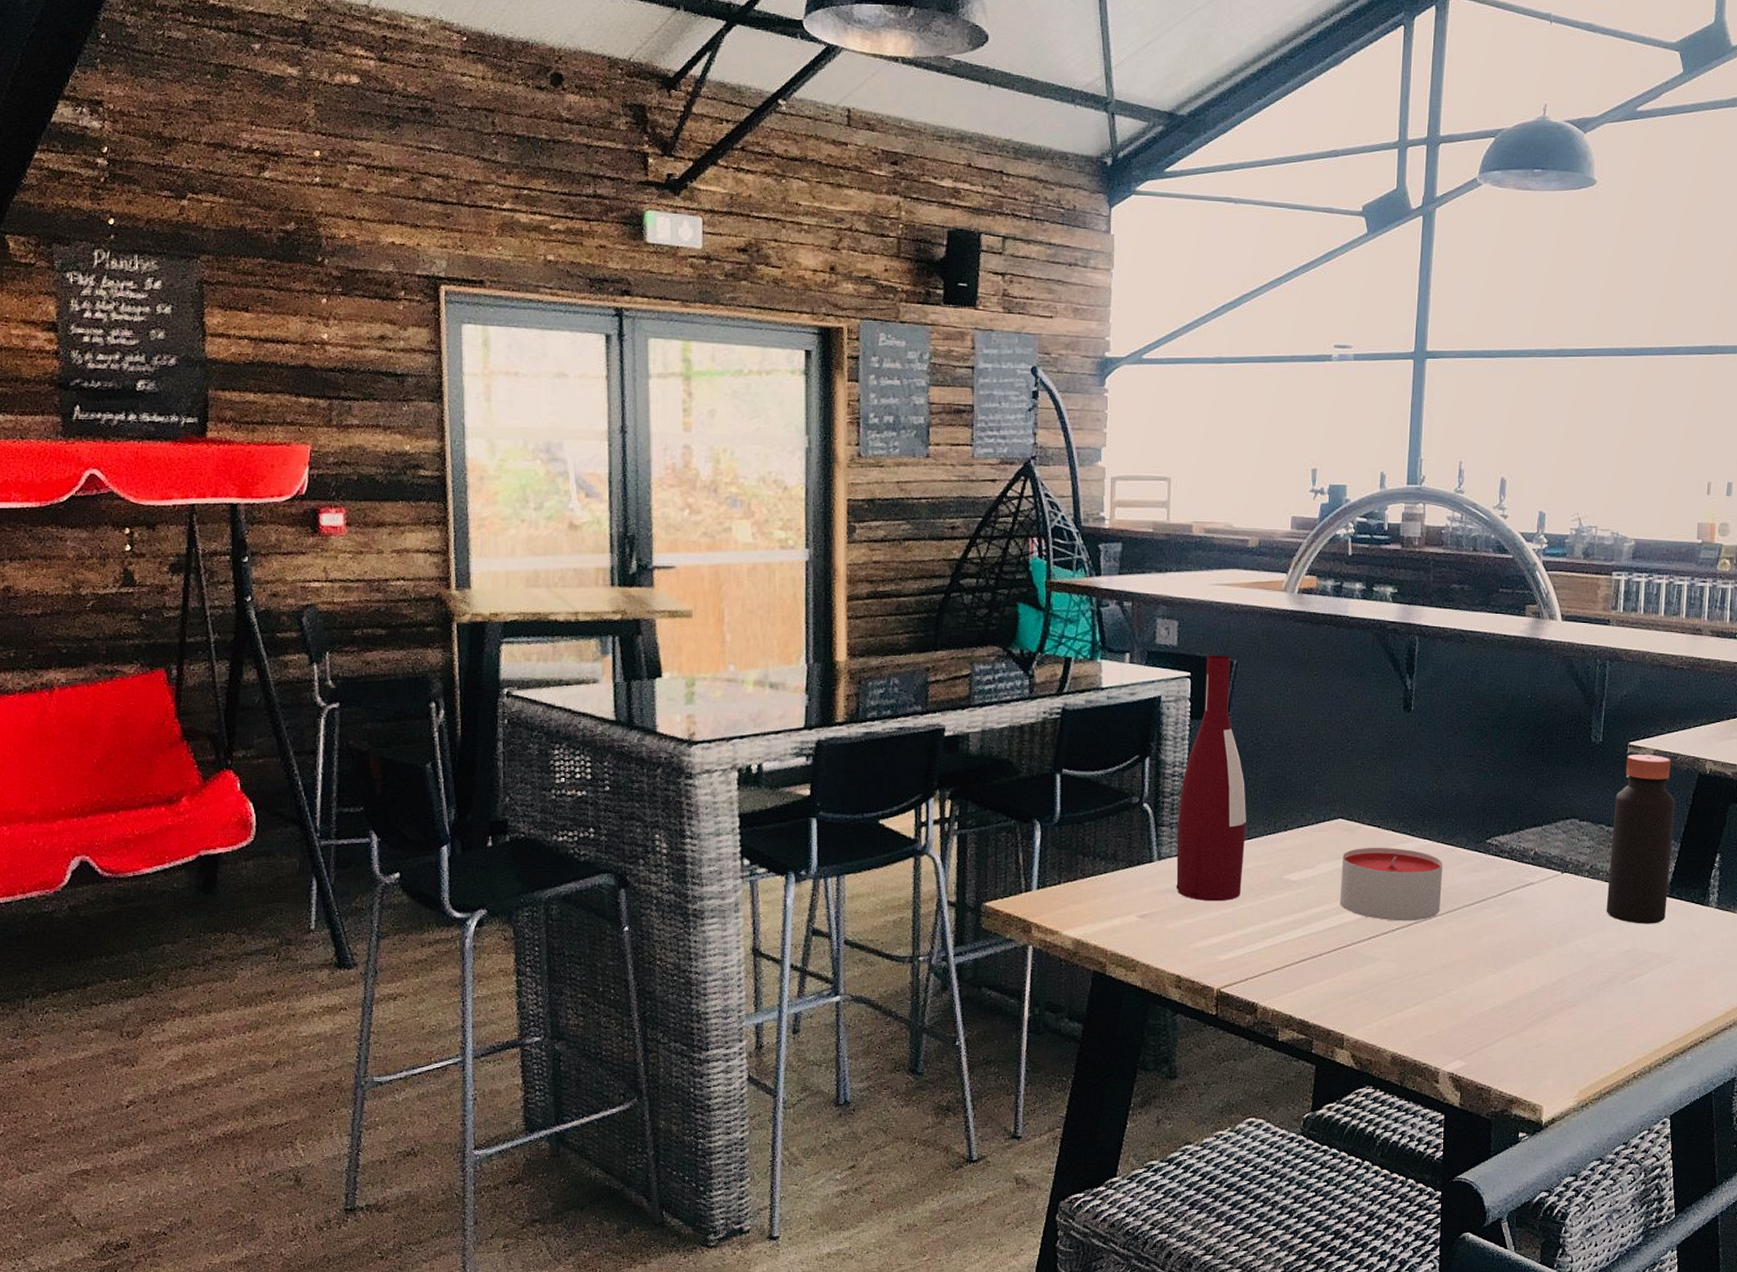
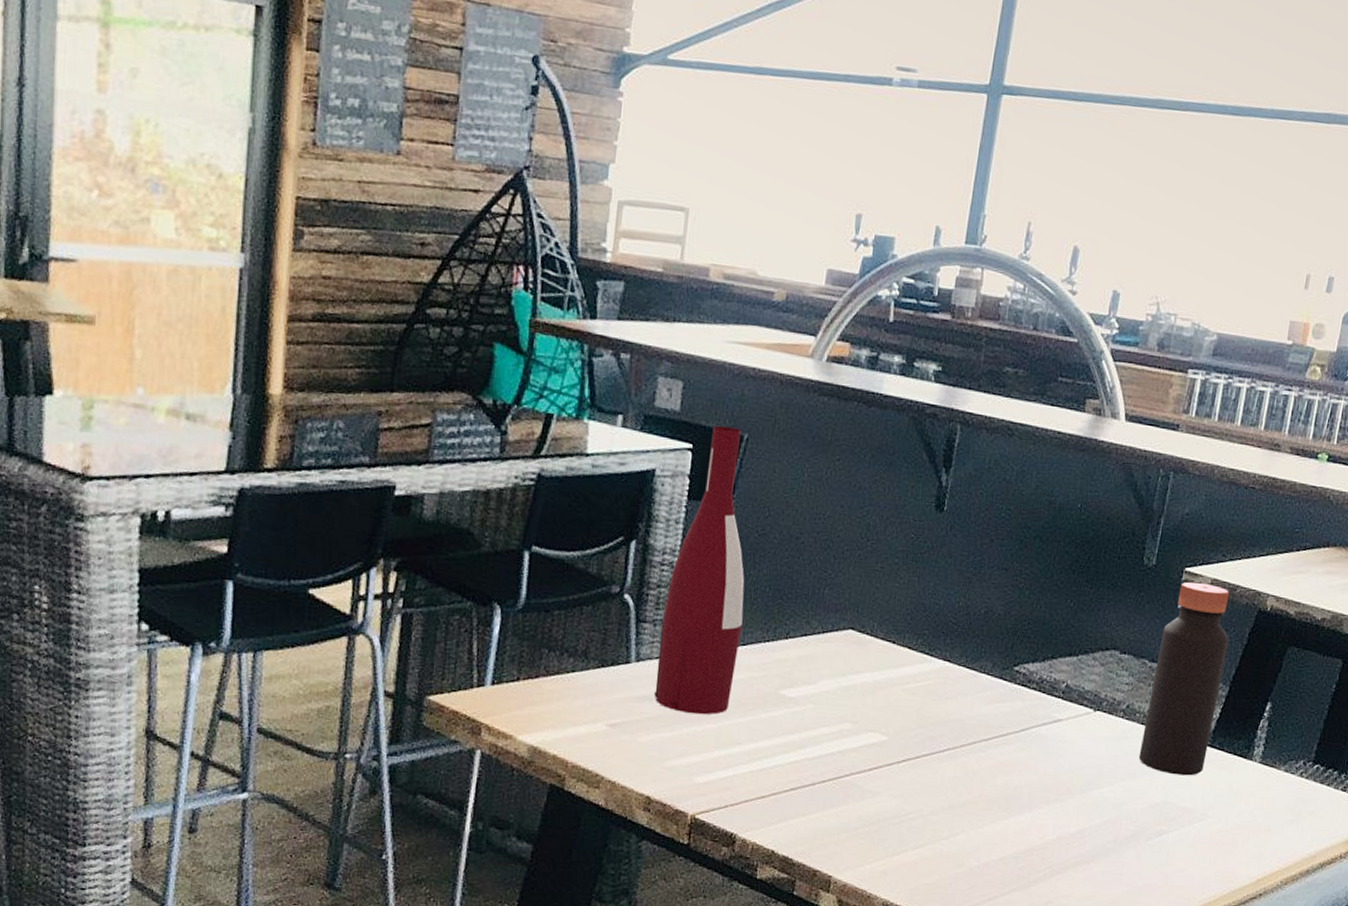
candle: present [1340,847,1443,921] -> none [841,665,963,754]

